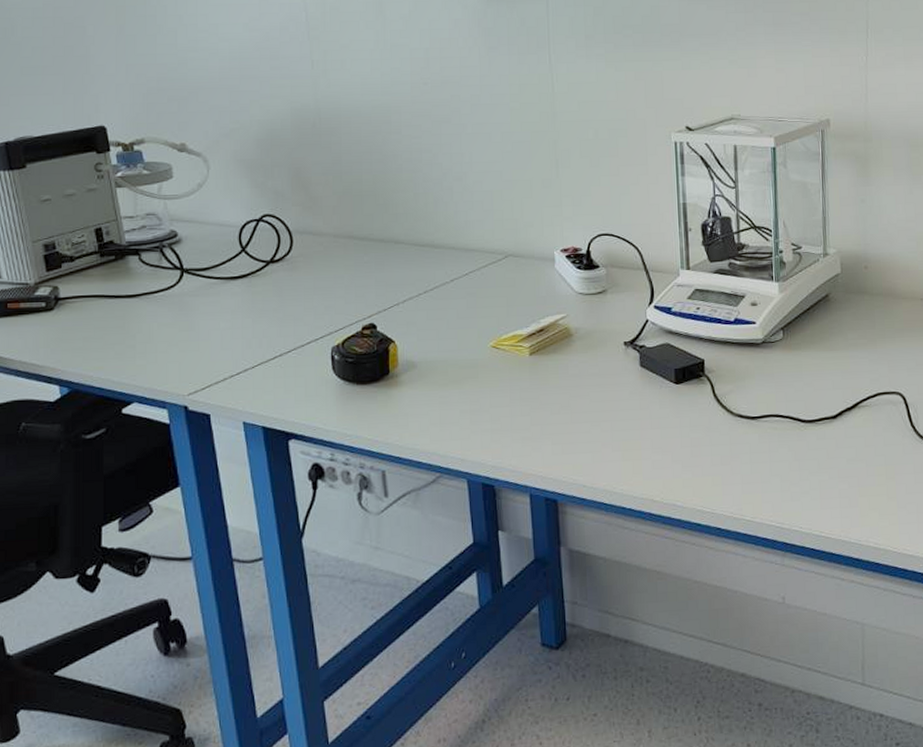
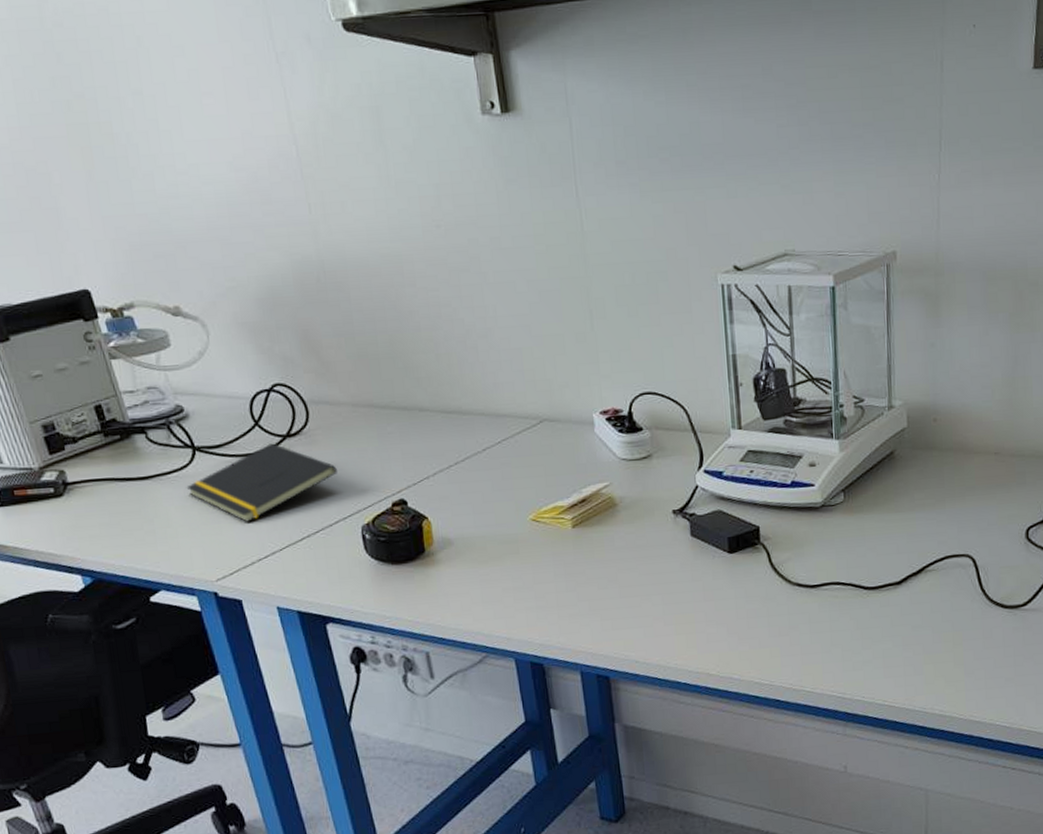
notepad: none [170,268,314,340] -> present [186,443,337,522]

